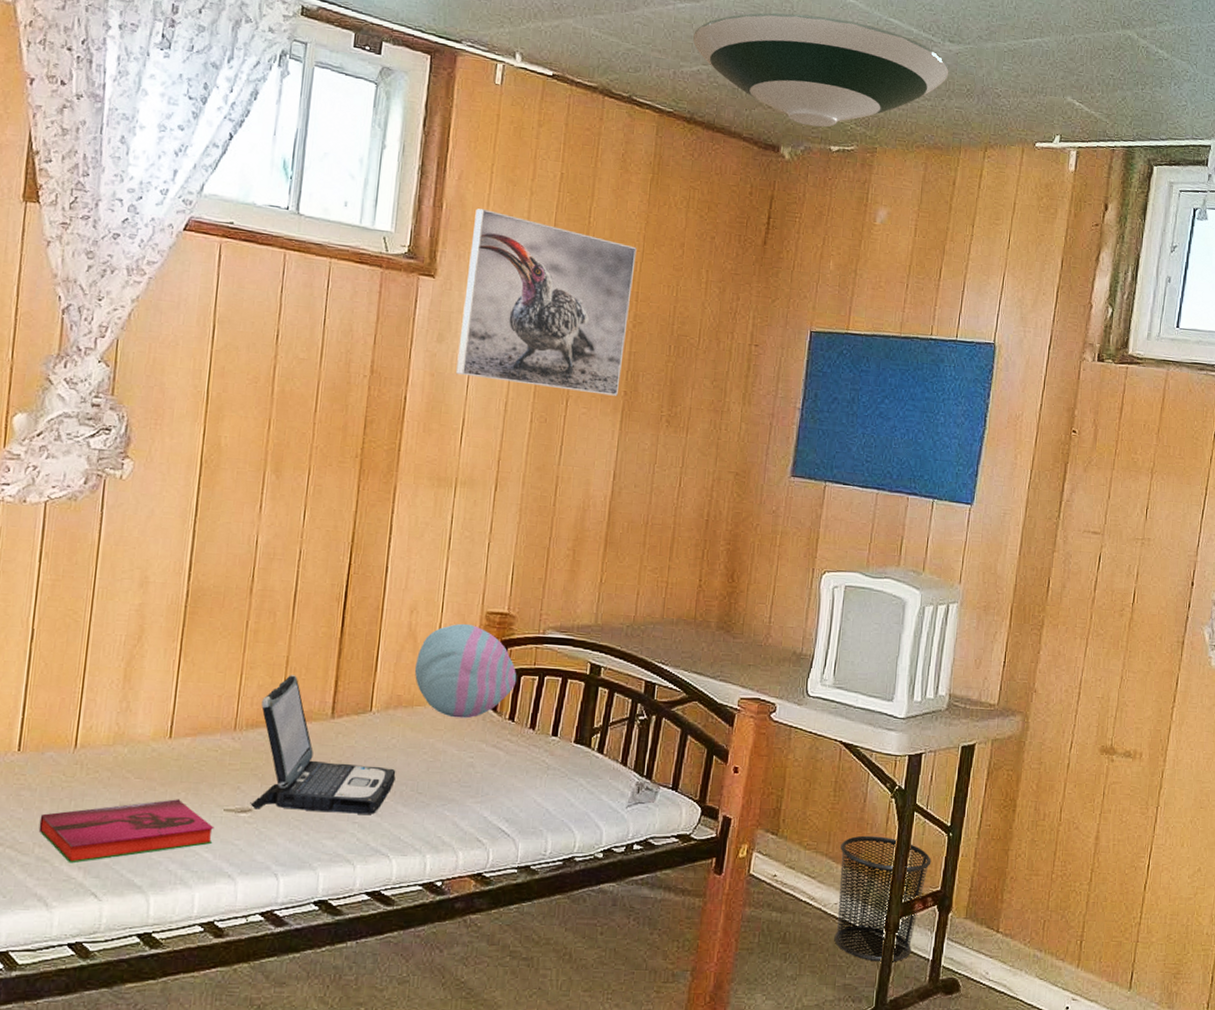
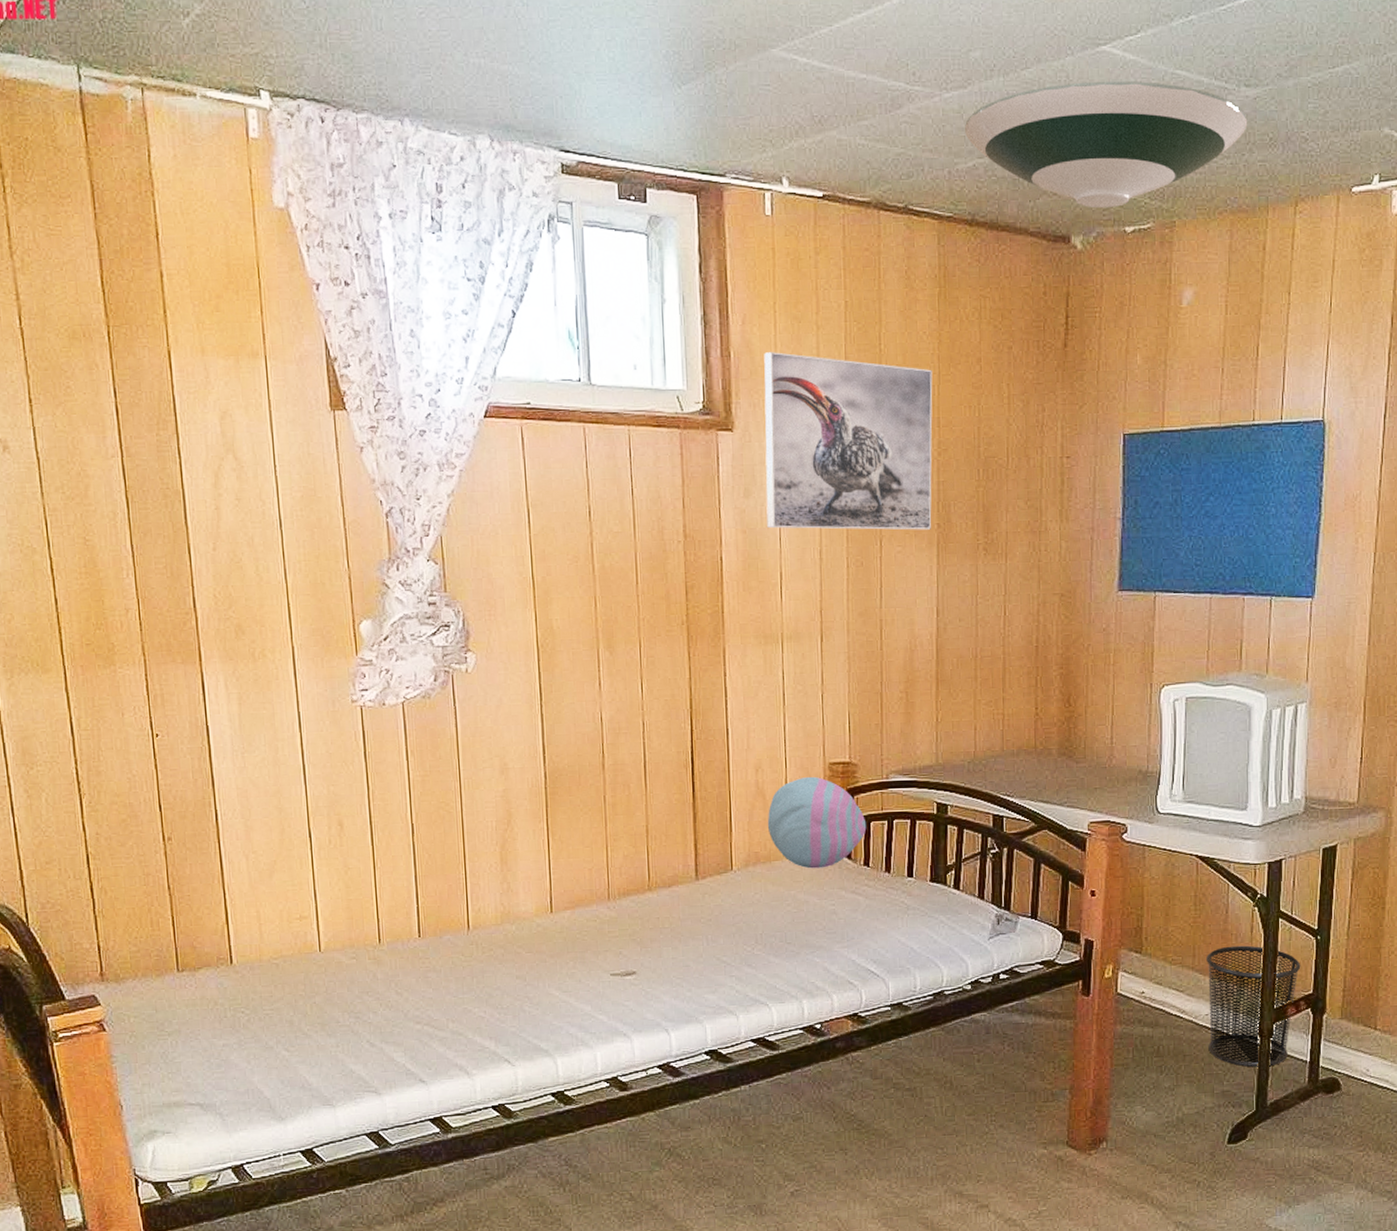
hardback book: present [38,799,214,864] -> none [448,968,605,1035]
laptop: present [250,675,396,814] -> none [629,843,764,972]

